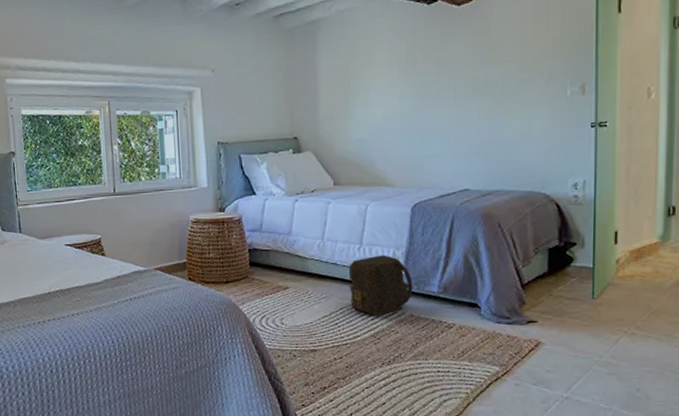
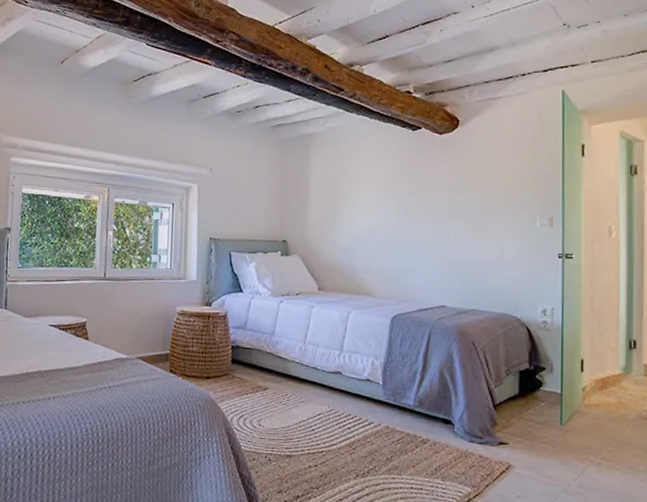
backpack: present [348,255,413,316] -> none [328,363,390,425]

